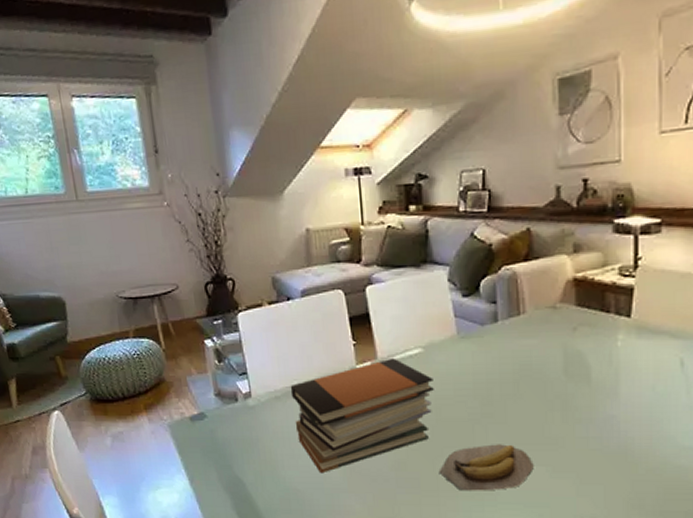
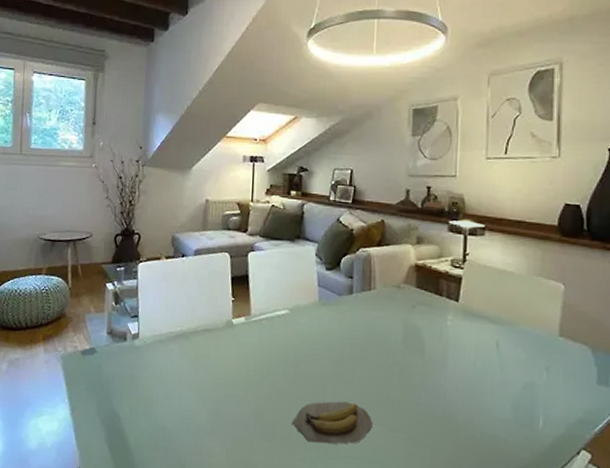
book stack: present [290,357,434,474] -> none [173,315,295,415]

